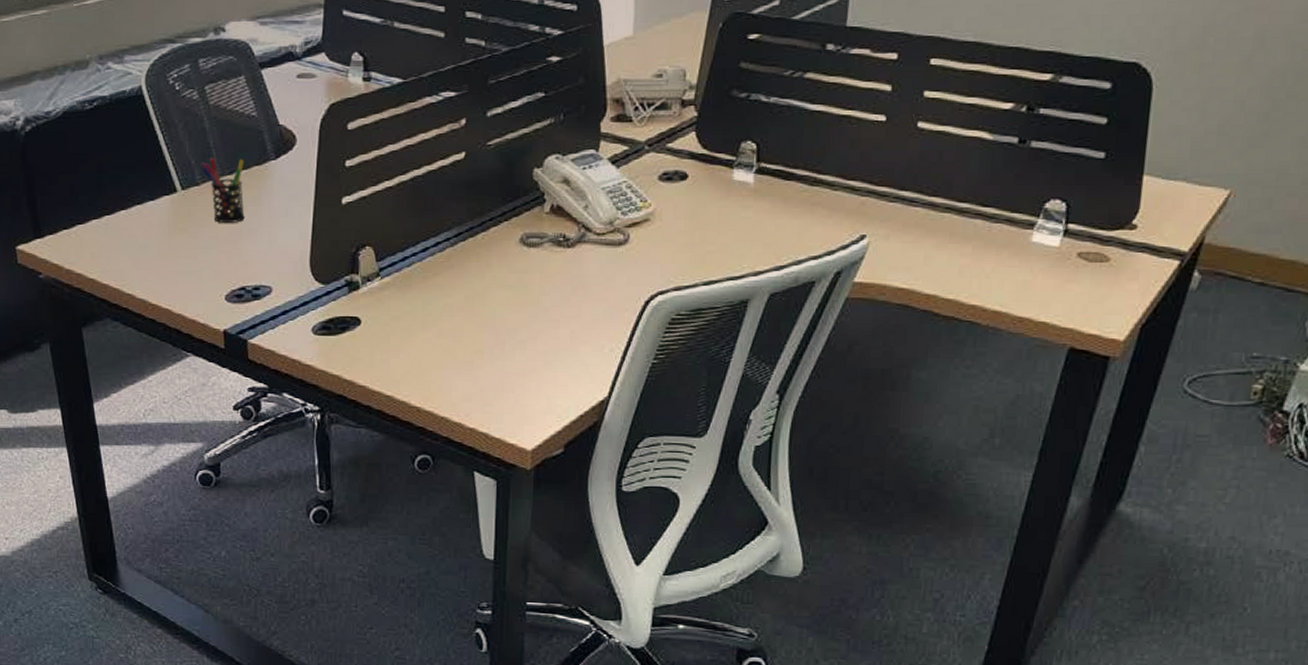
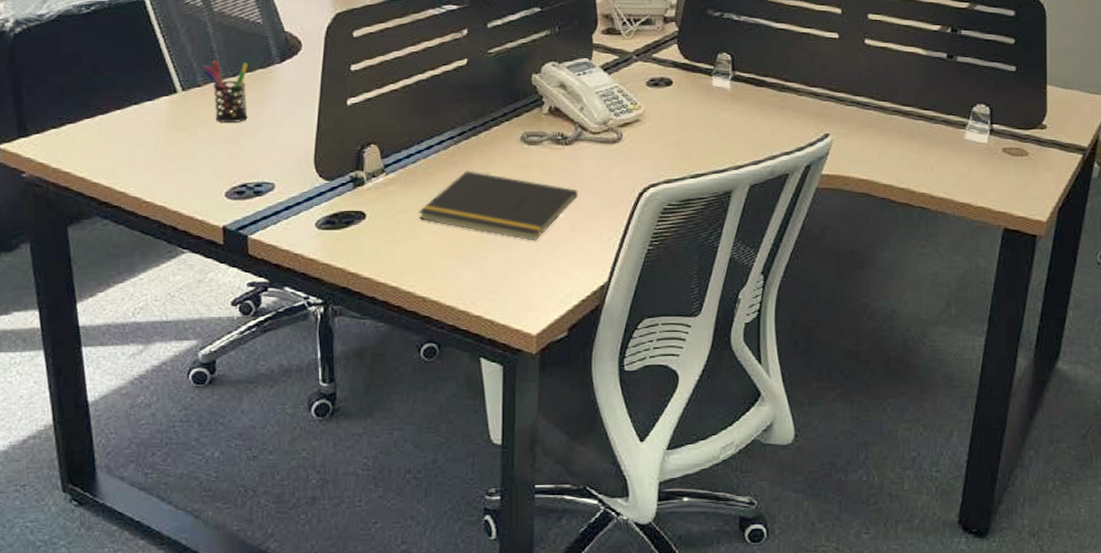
notepad: none [413,275,579,352] -> present [418,170,578,241]

